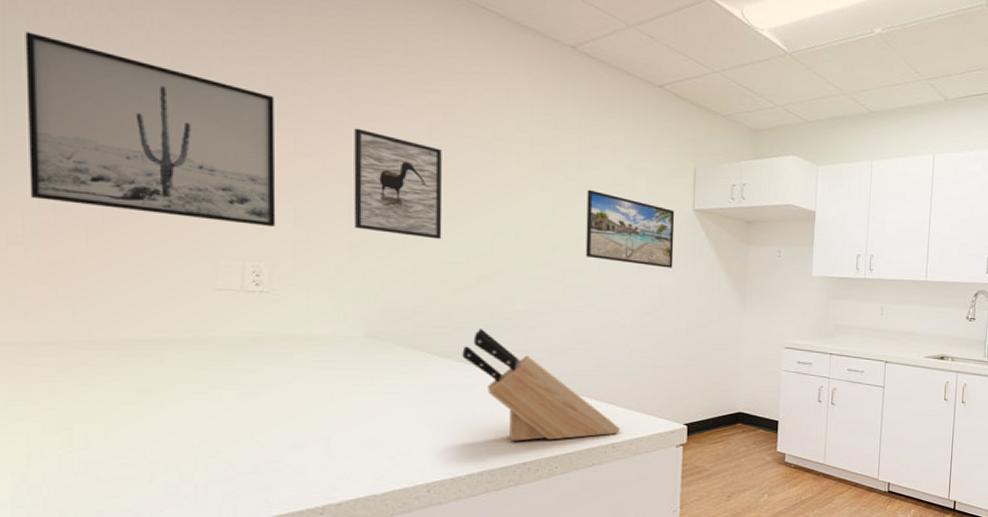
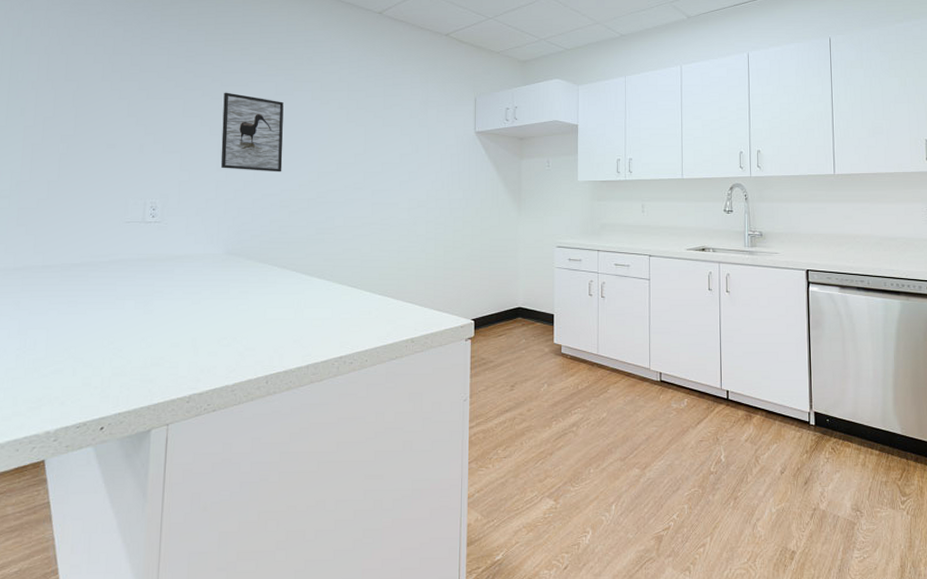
wall art: present [25,31,276,228] -> none [16,49,172,172]
knife block: present [462,329,620,441] -> none [295,243,418,338]
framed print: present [585,189,675,268] -> none [389,123,460,183]

